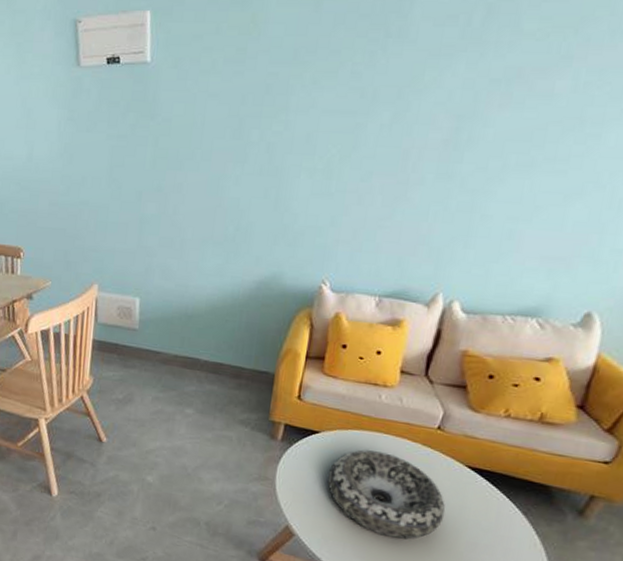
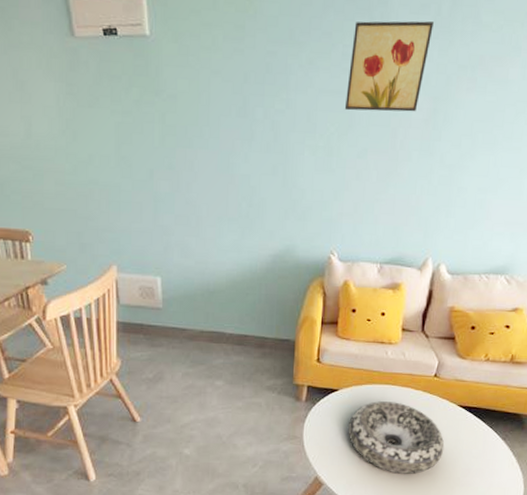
wall art: none [349,33,462,132] -> present [344,21,434,112]

